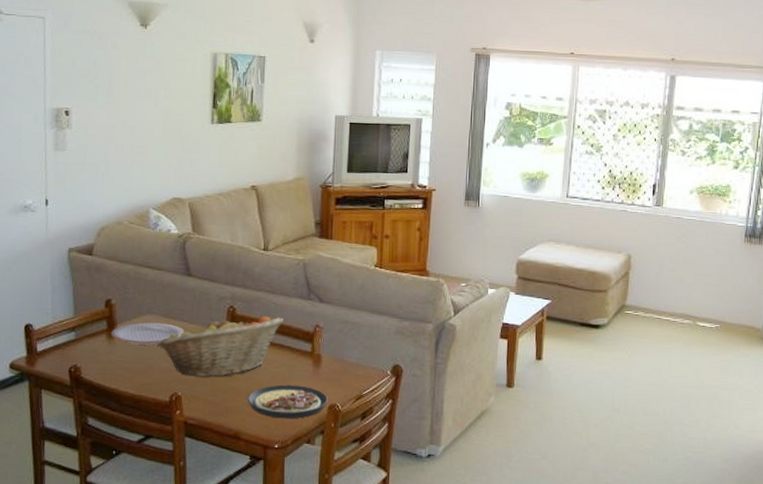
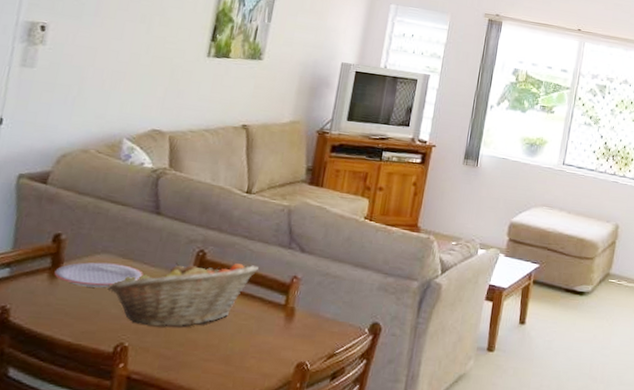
plate: present [247,384,328,419] -> none [205,338,297,377]

